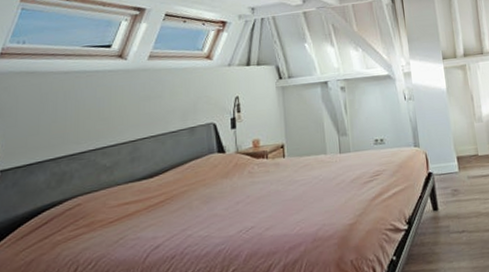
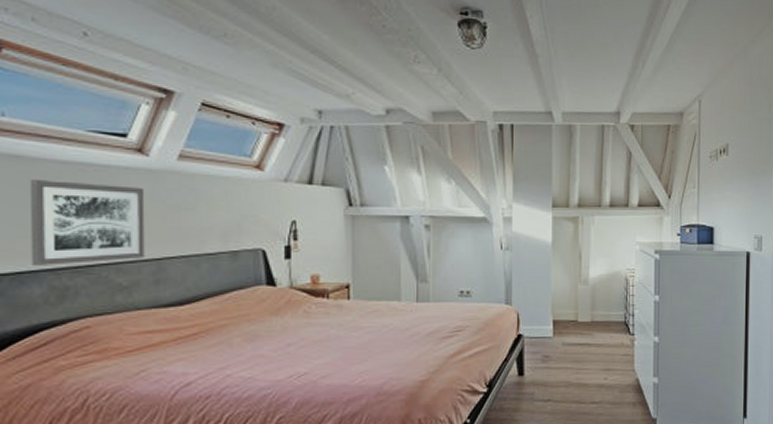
wall art: none [38,84,124,157] -> present [29,178,145,265]

